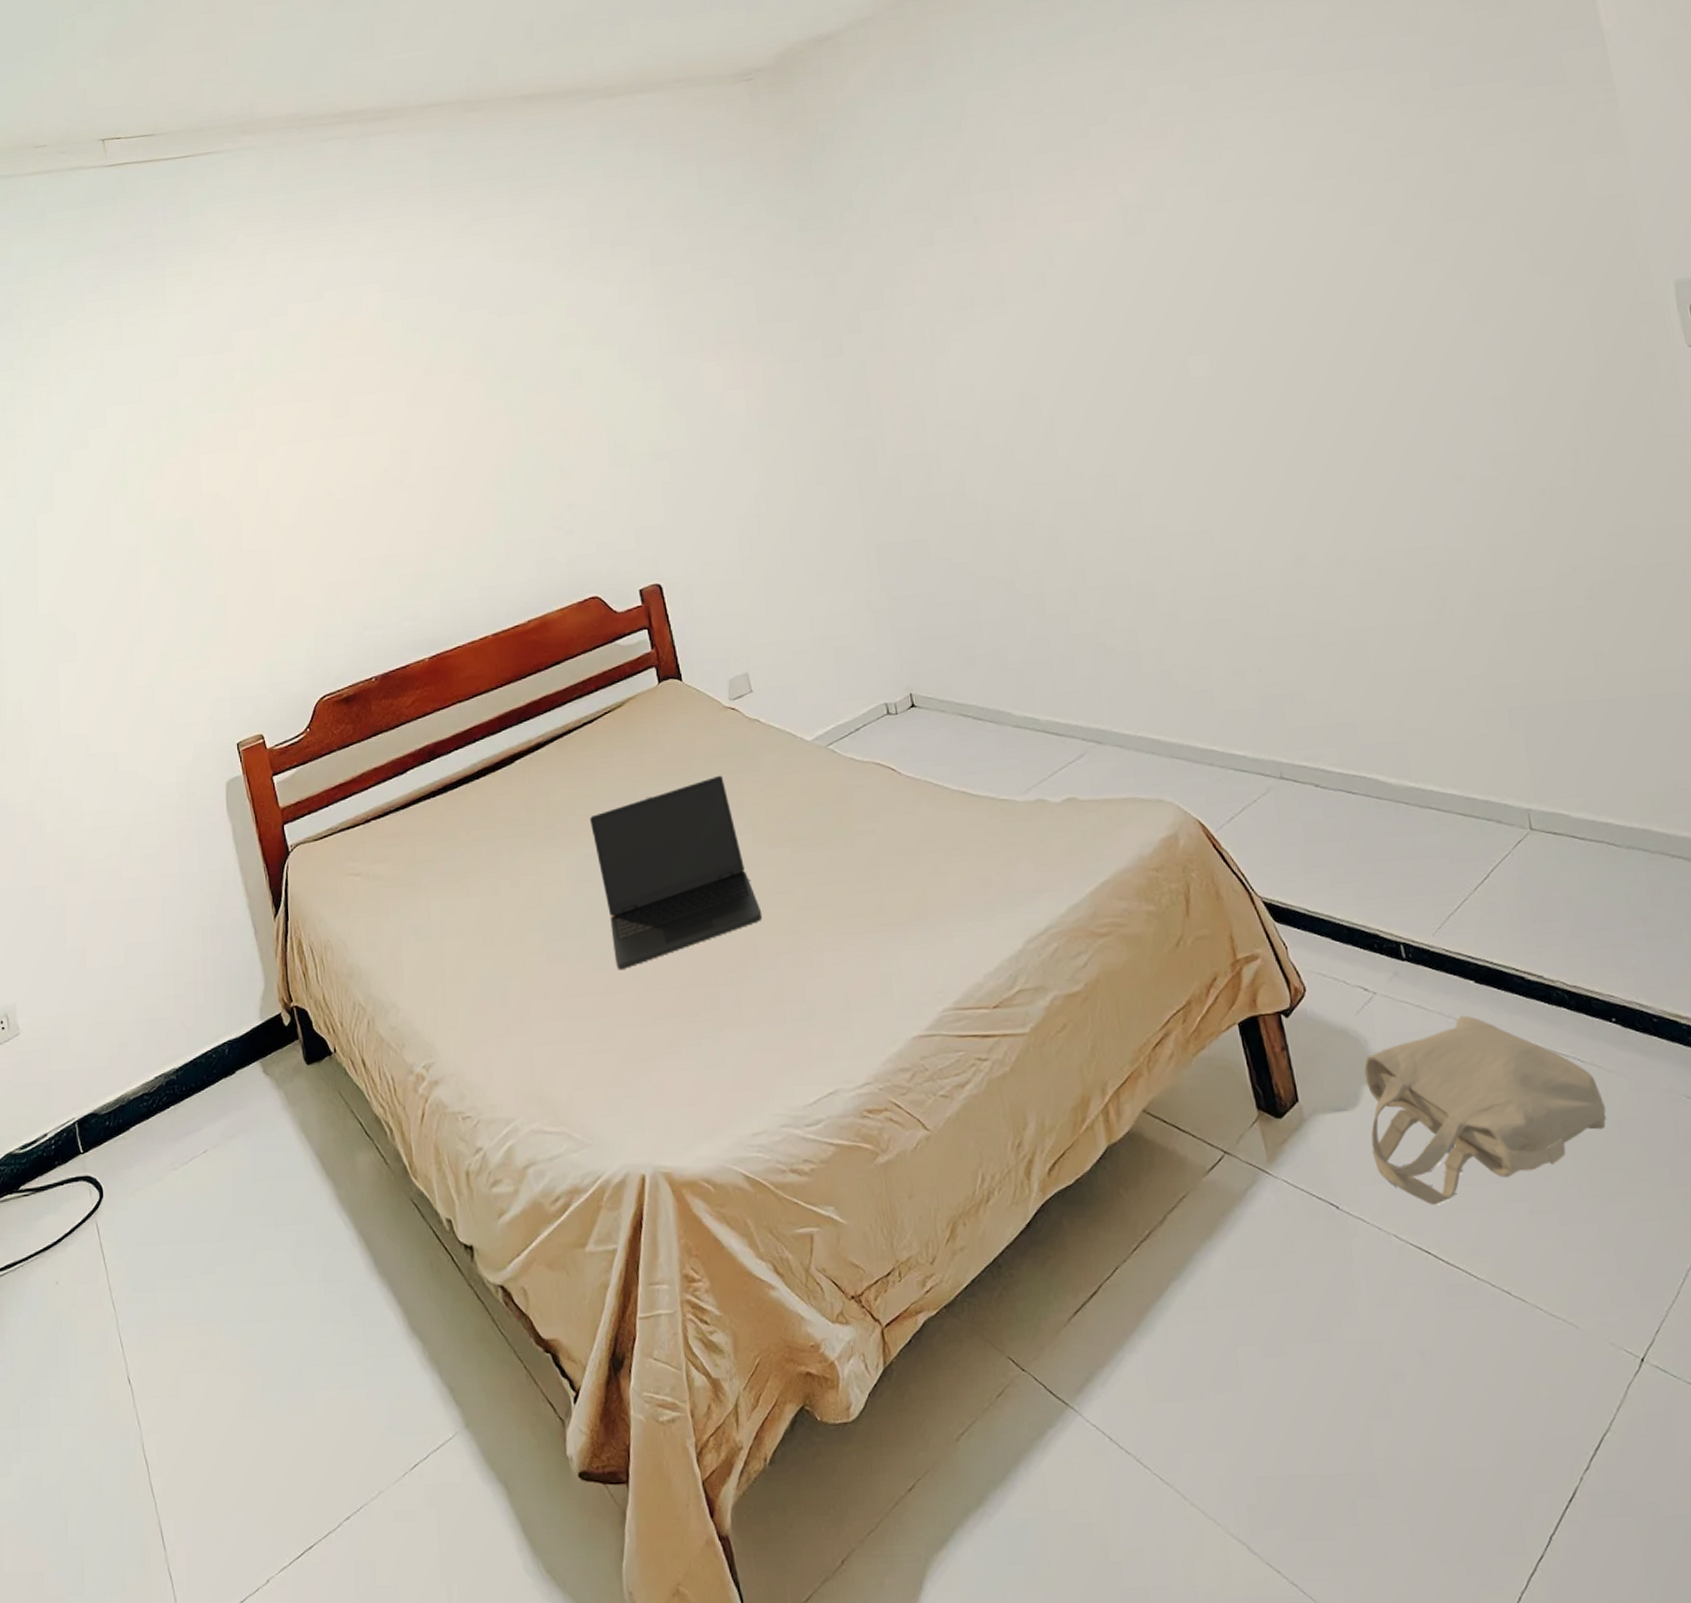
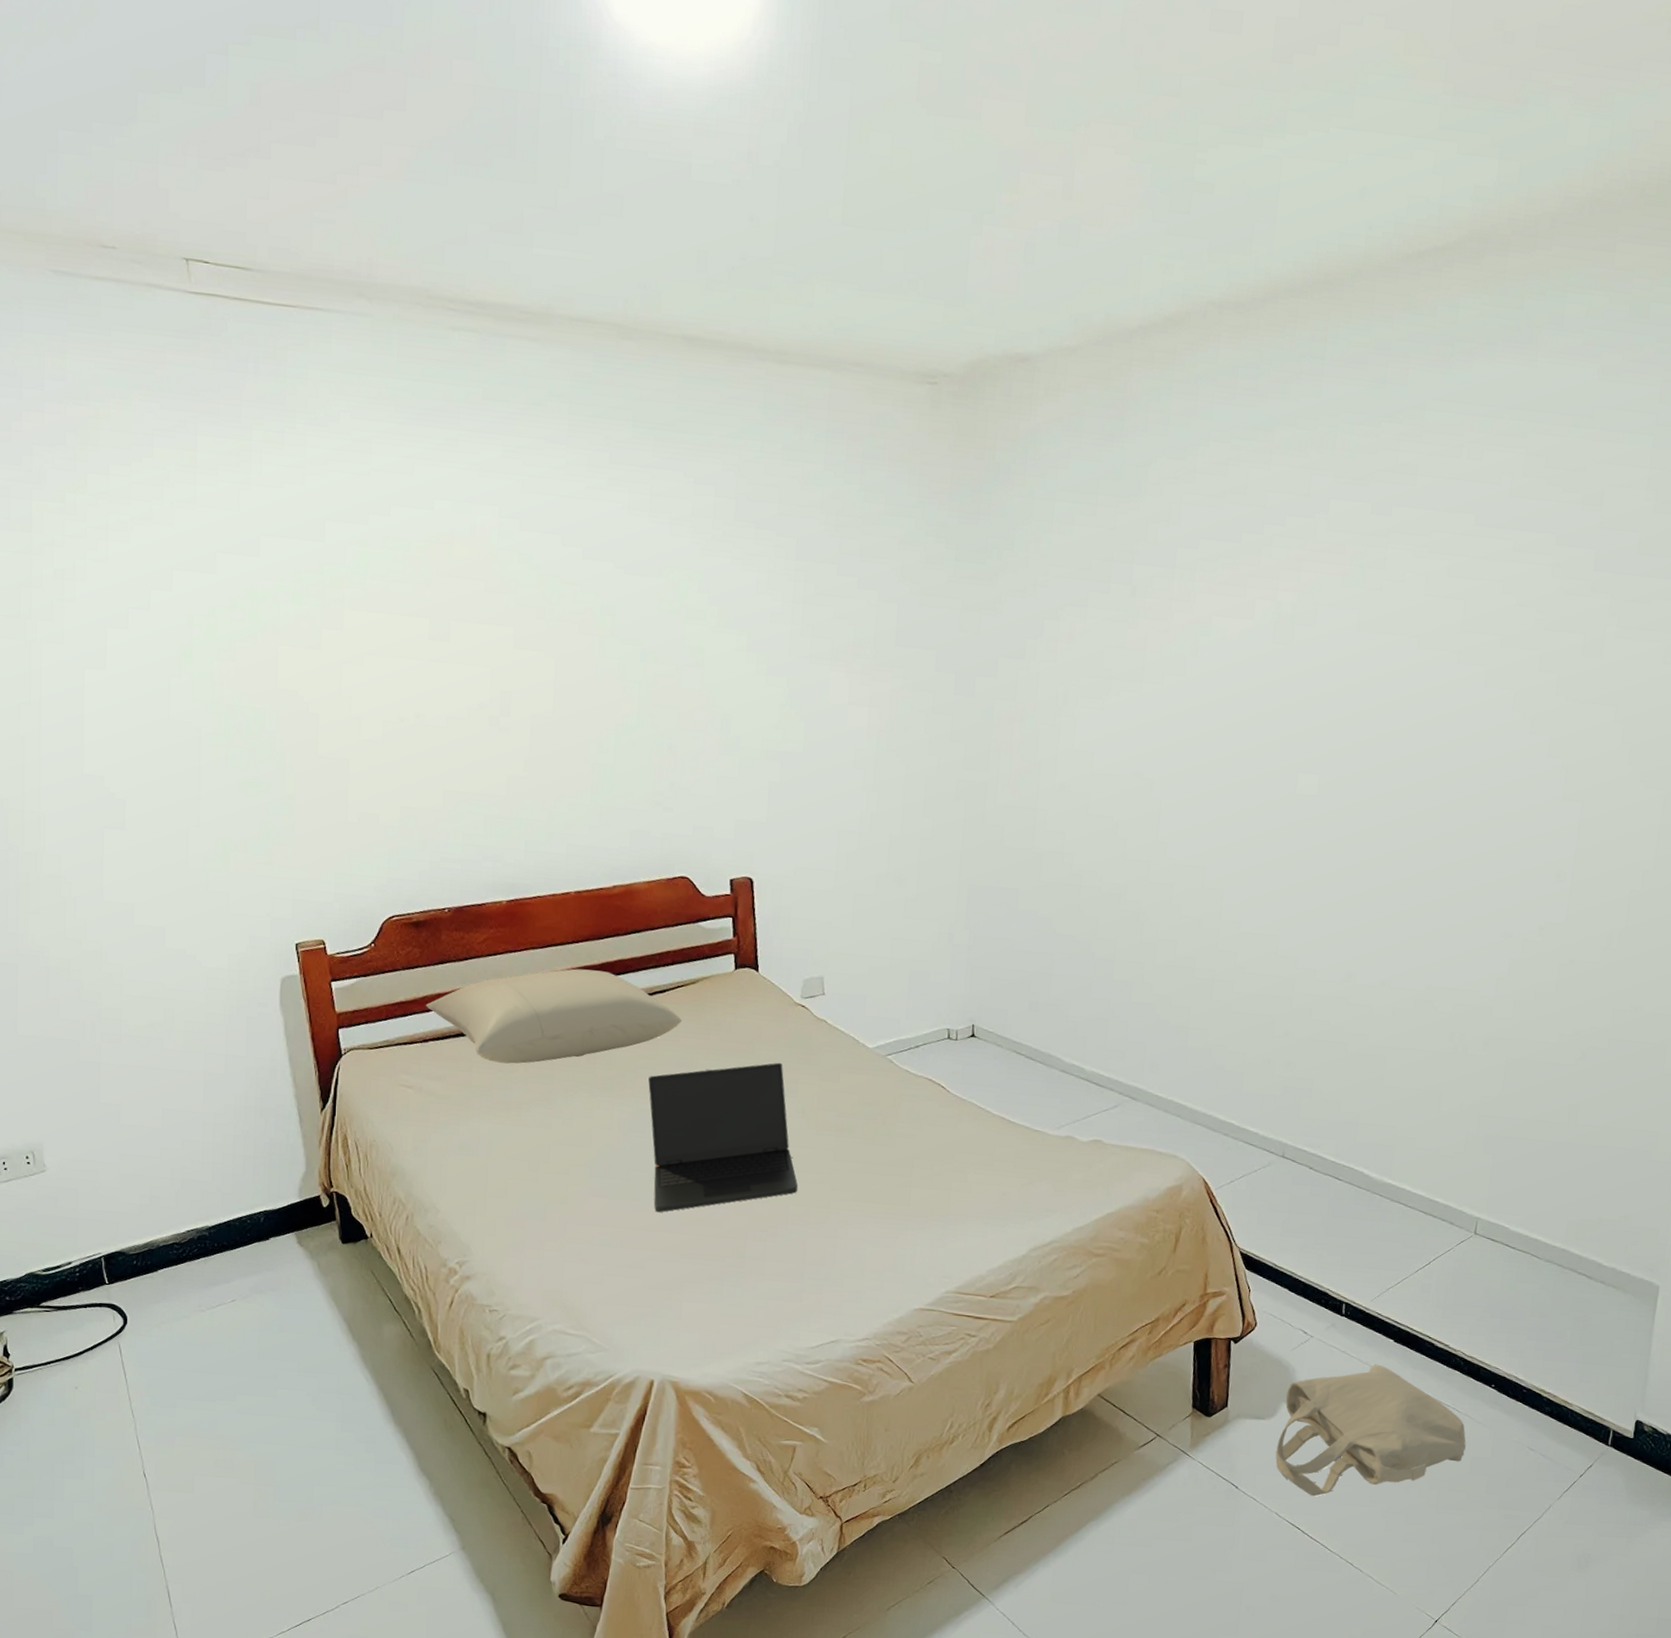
pillow: none [363,711,614,832] -> present [425,968,682,1064]

